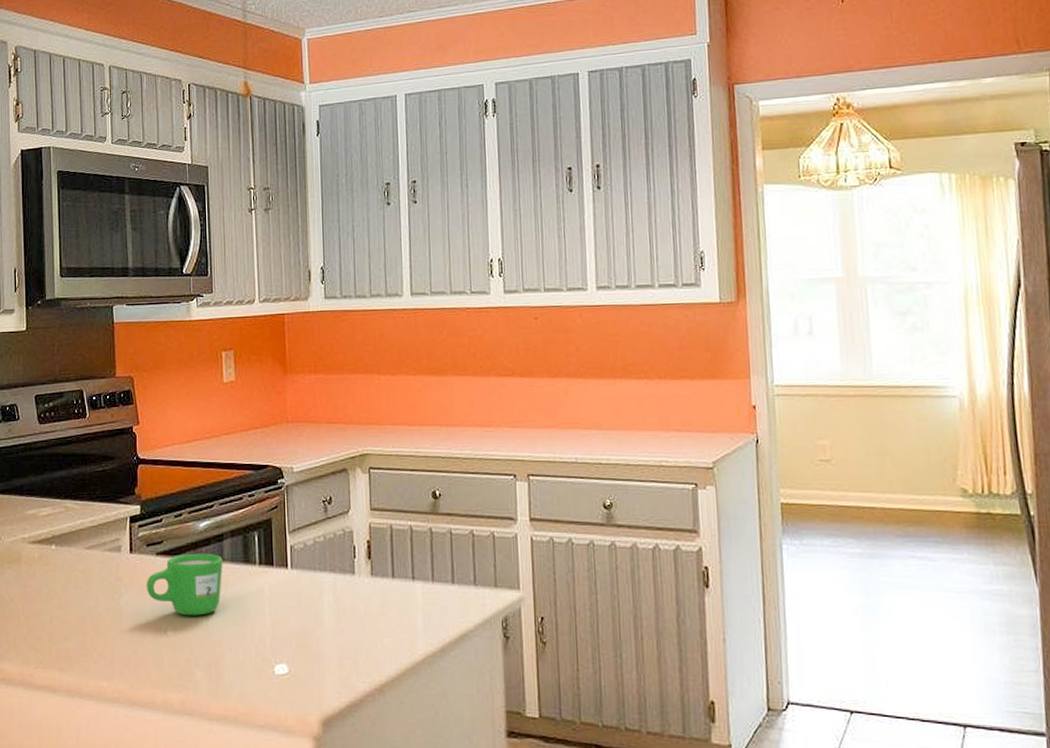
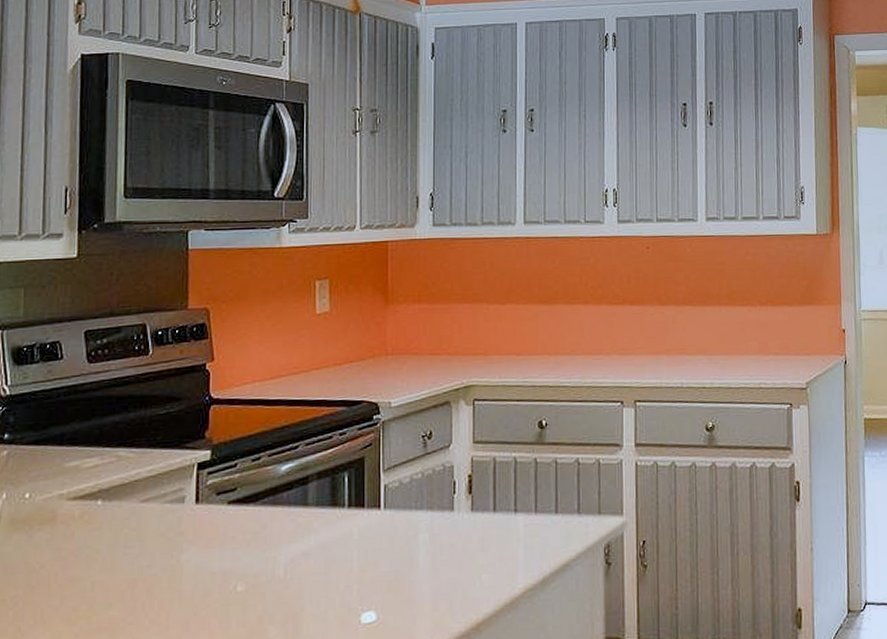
mug: present [146,553,223,616] -> none [213,498,307,569]

